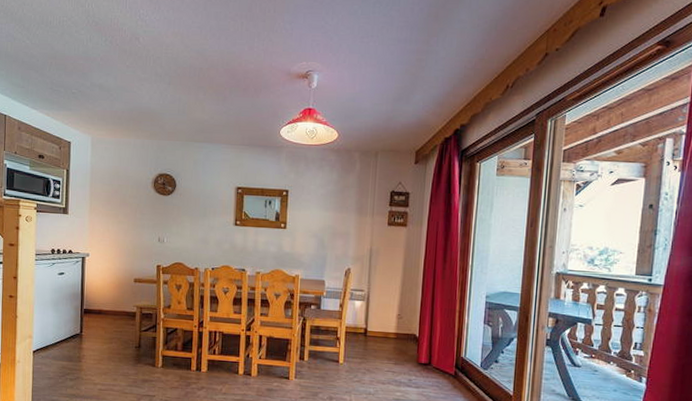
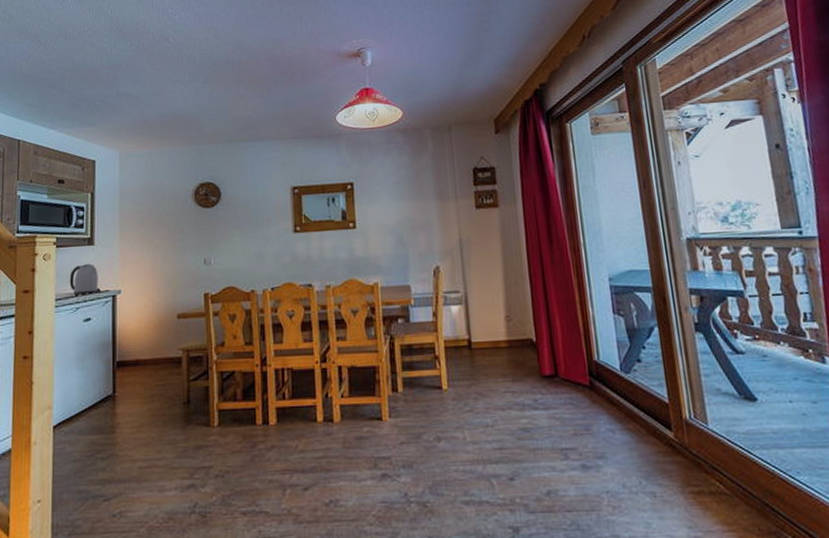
kettle: none [47,228,71,254] -> present [69,263,98,296]

